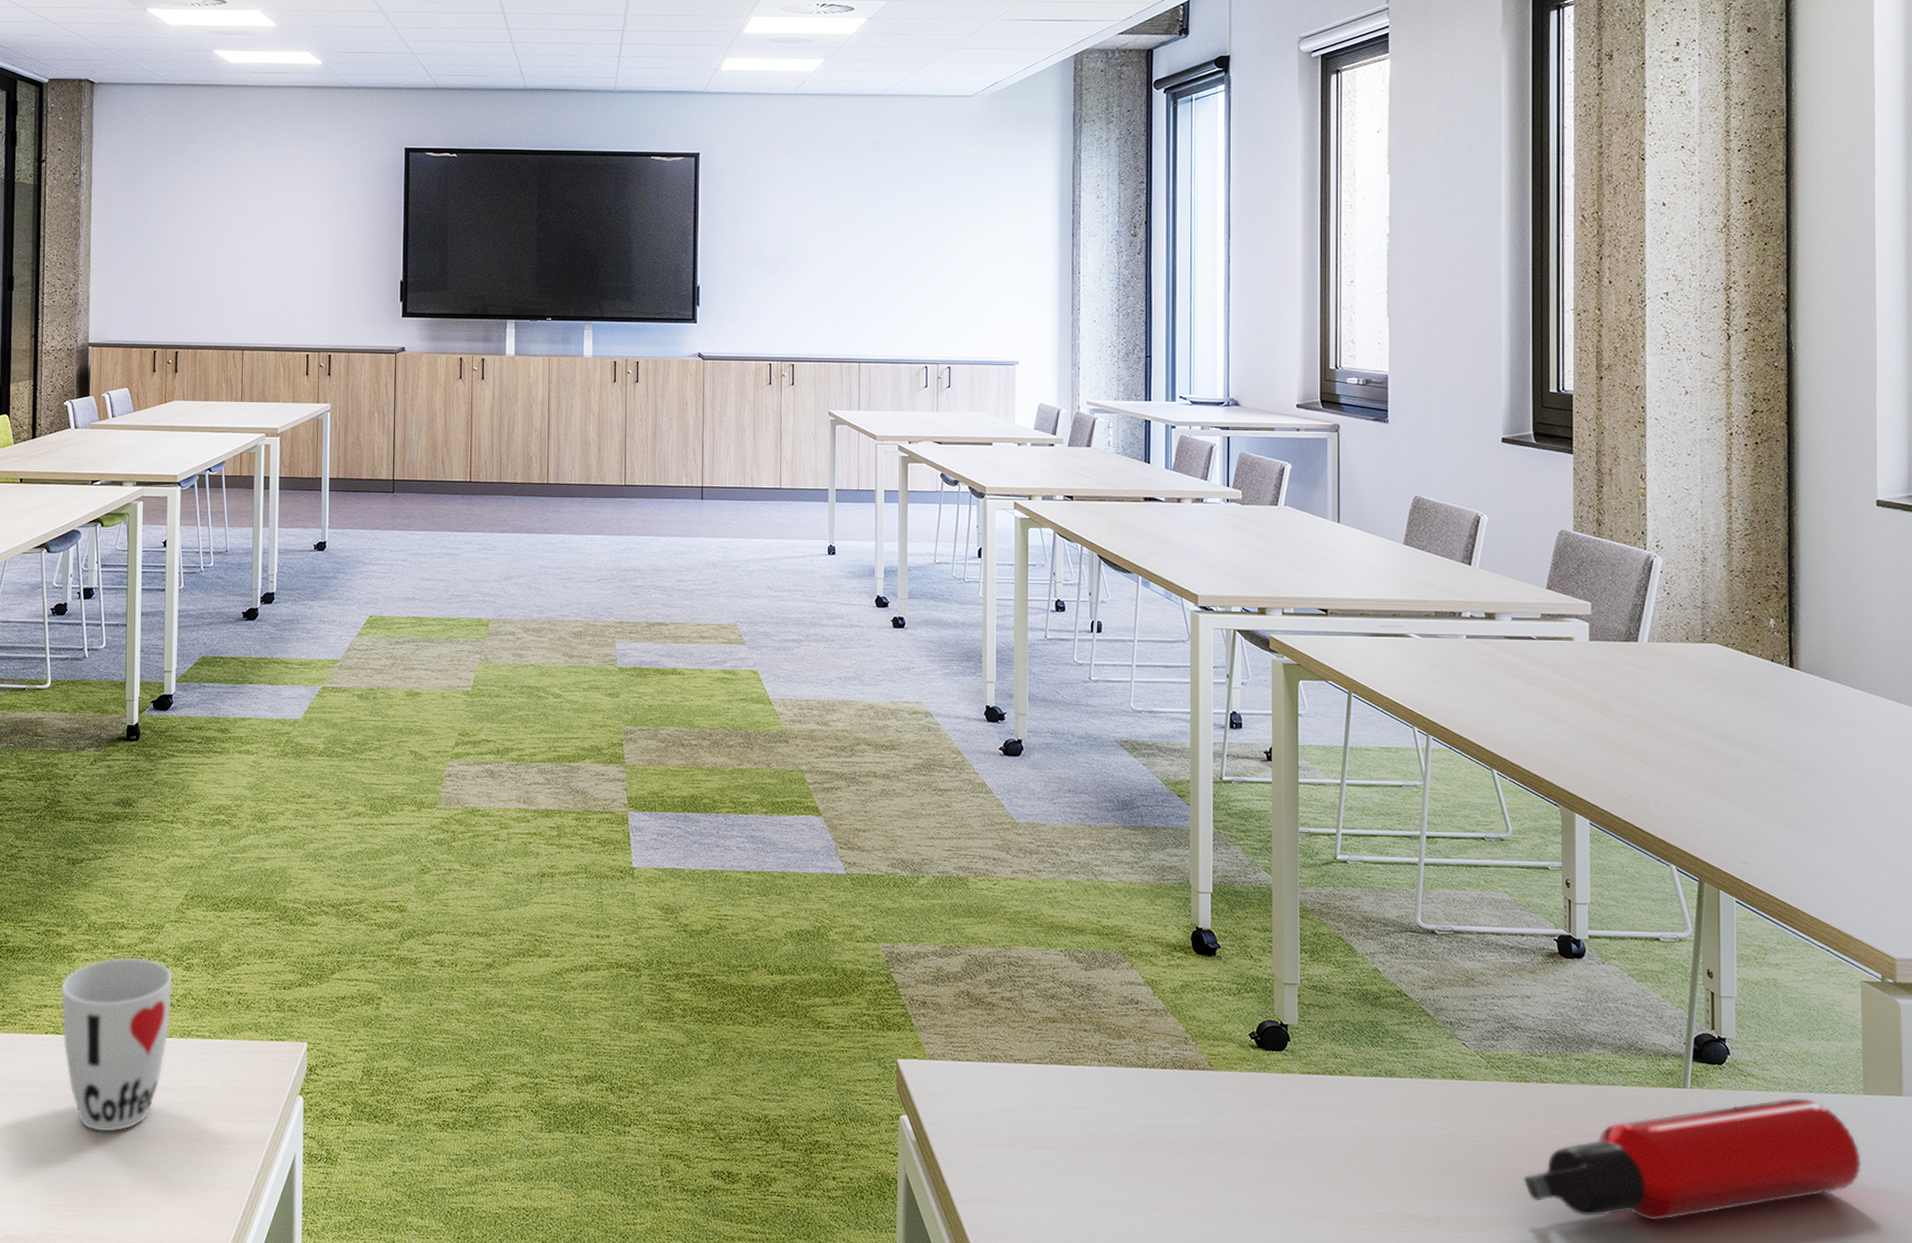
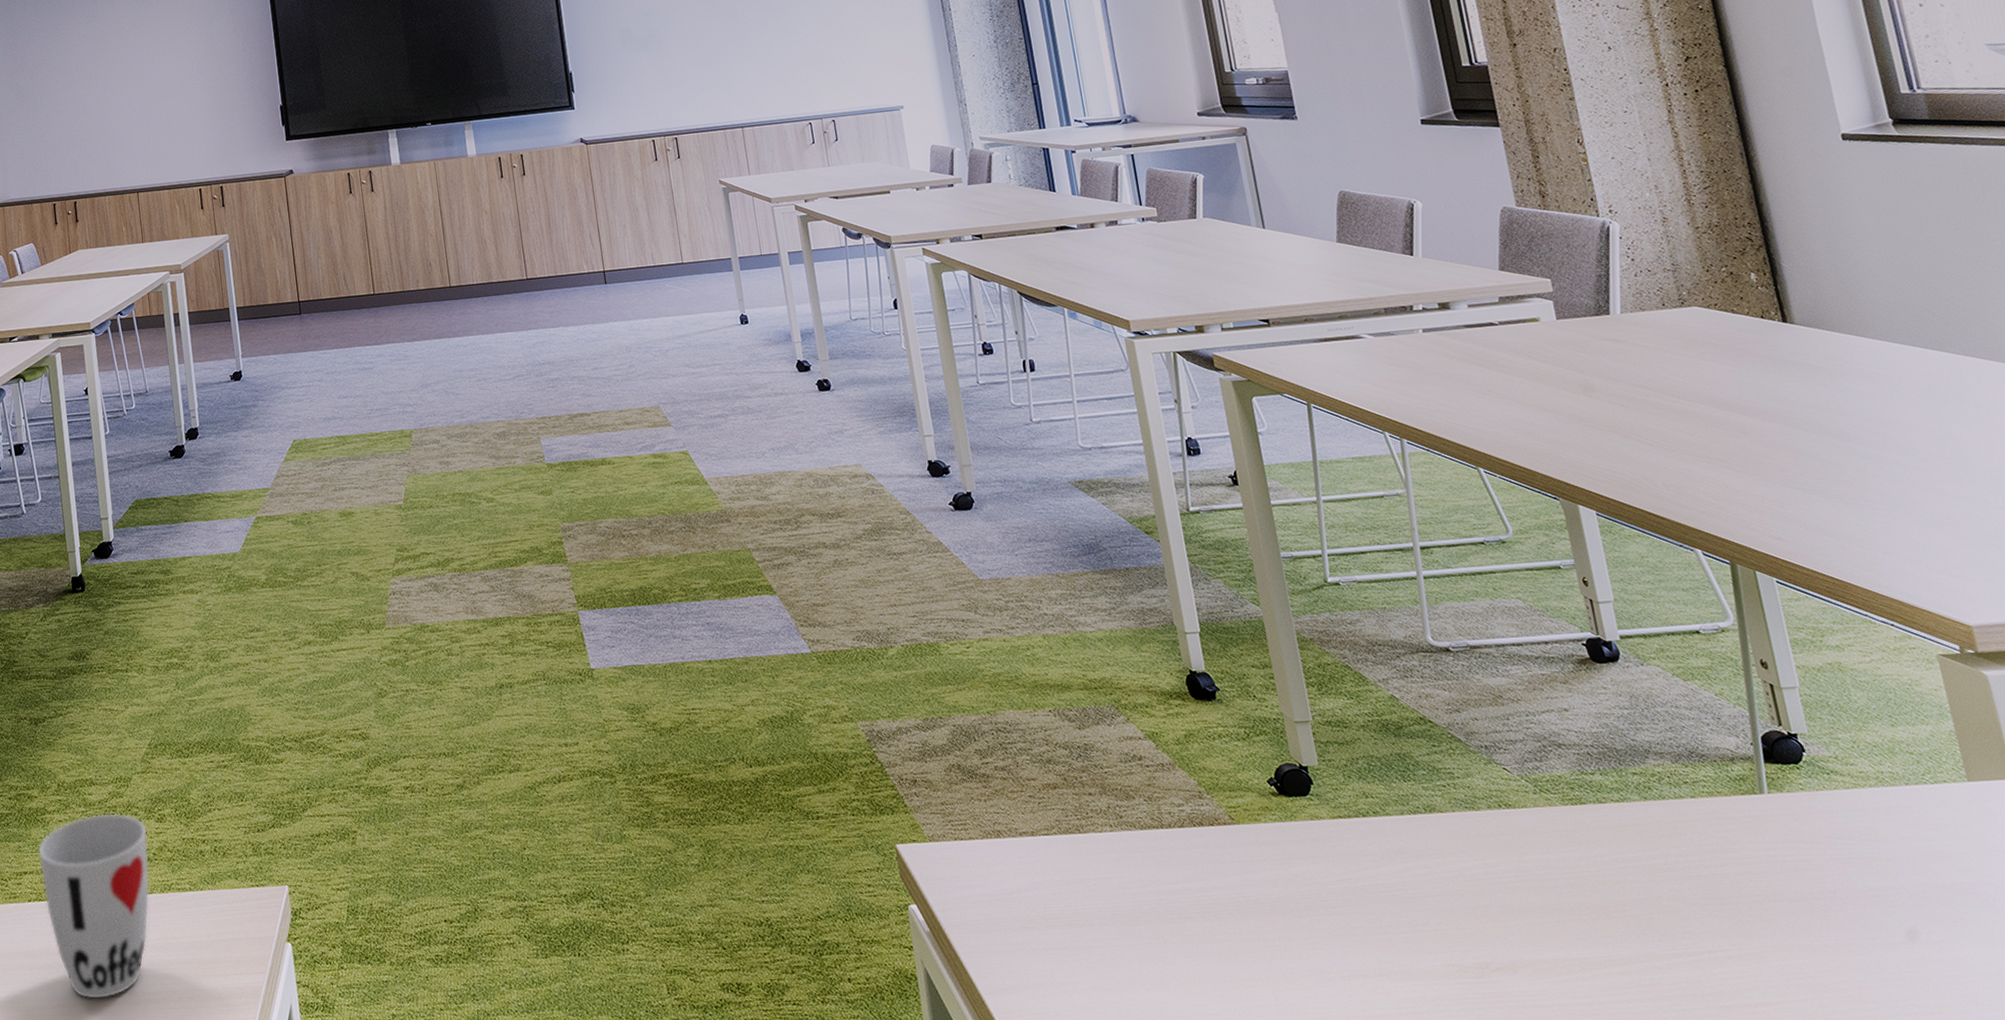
water bottle: present [1524,1098,1862,1221] -> none [1601,792,1984,948]

